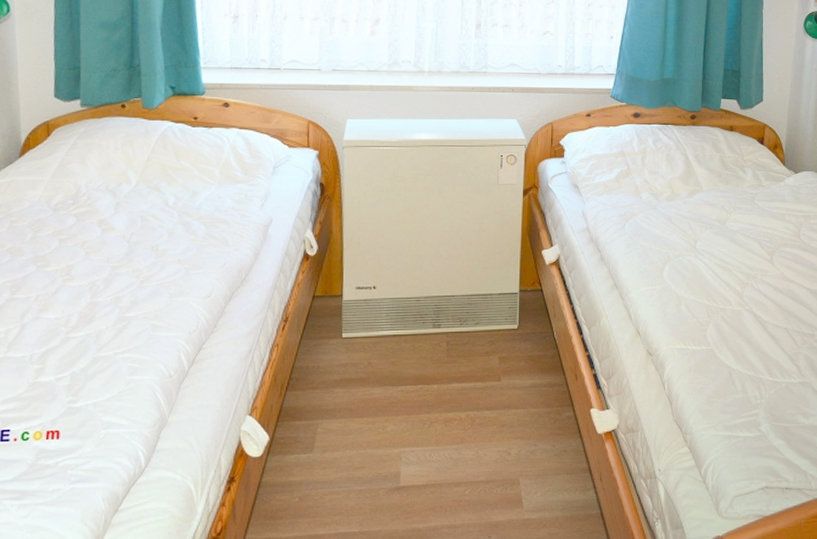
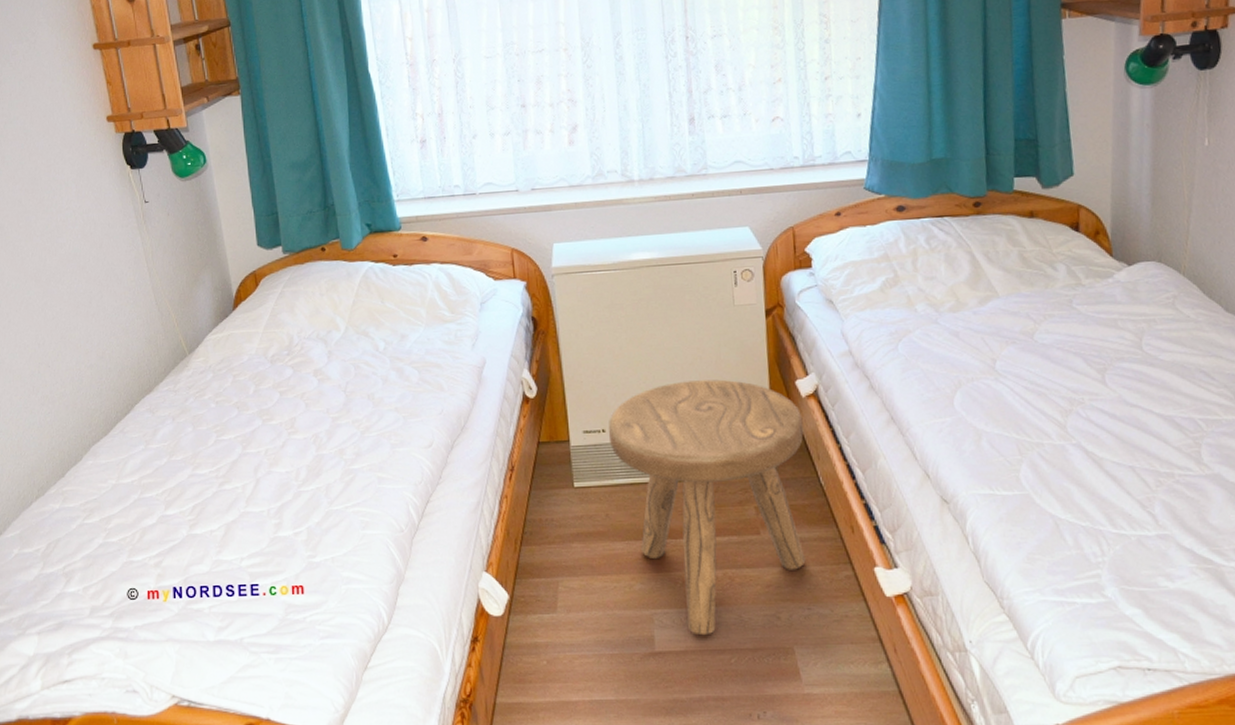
stool: none [378,246,545,471] -> present [608,379,806,636]

